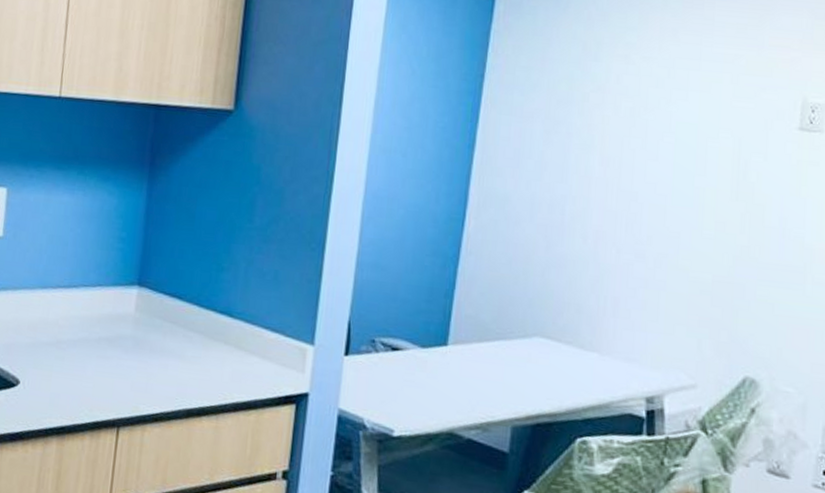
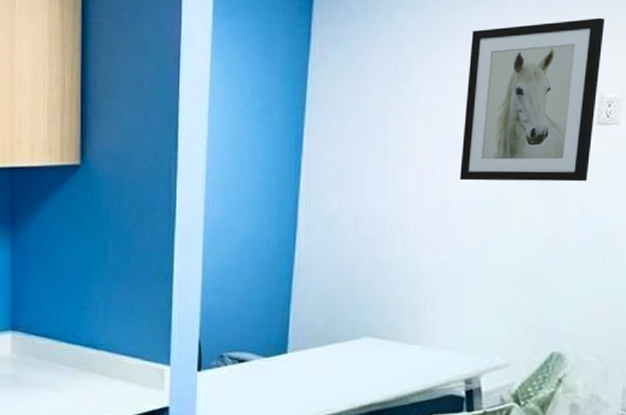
wall art: none [648,15,810,190] -> present [459,17,605,182]

